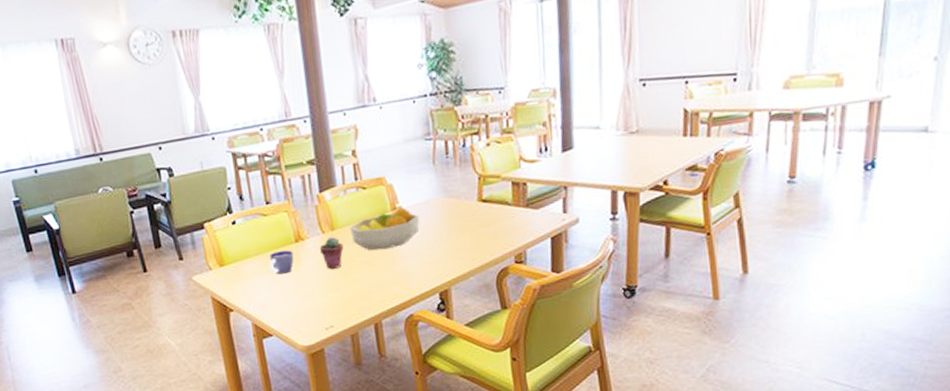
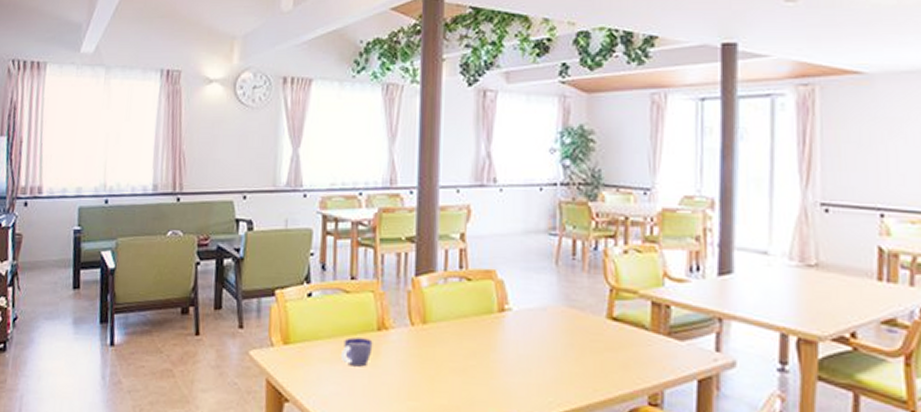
potted succulent: present [319,237,344,269] -> none [404,332,434,372]
fruit bowl: present [349,206,420,250] -> none [445,308,533,359]

